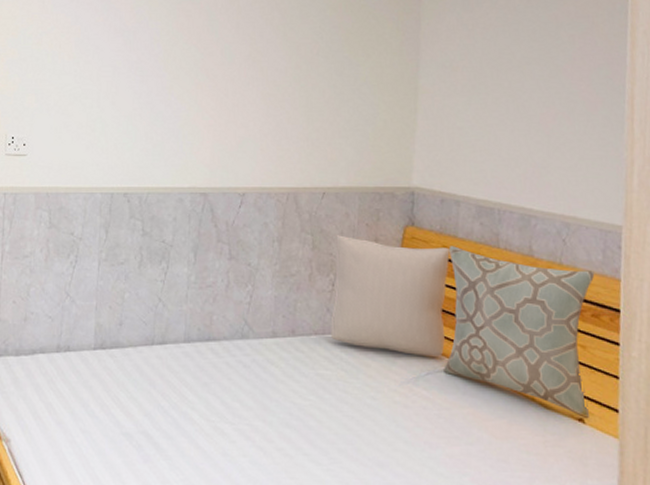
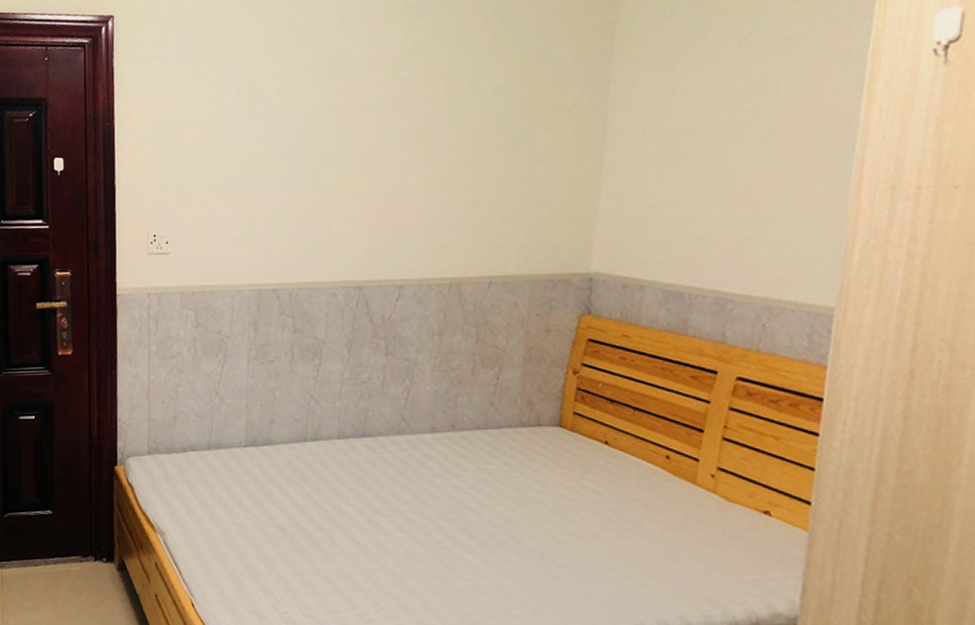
pillow: present [330,234,451,357] -> none [494,325,632,450]
pillow: present [444,246,595,419] -> none [616,335,797,512]

